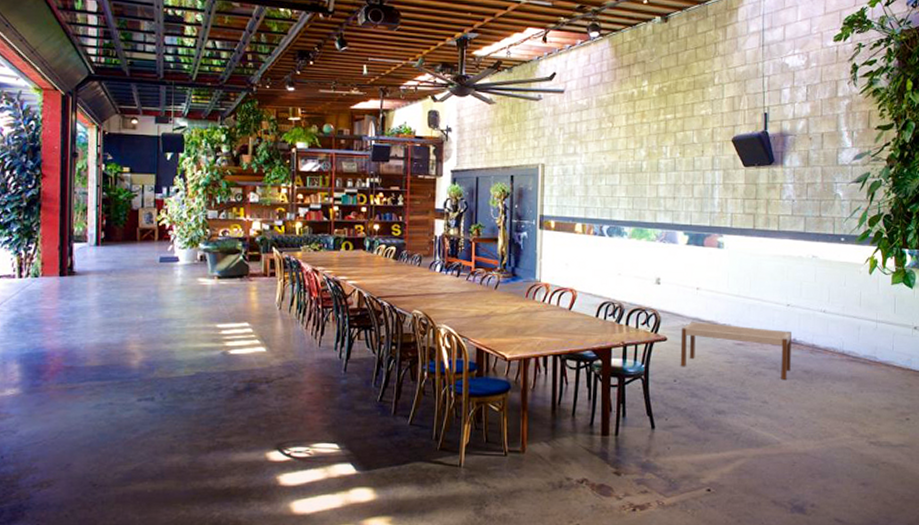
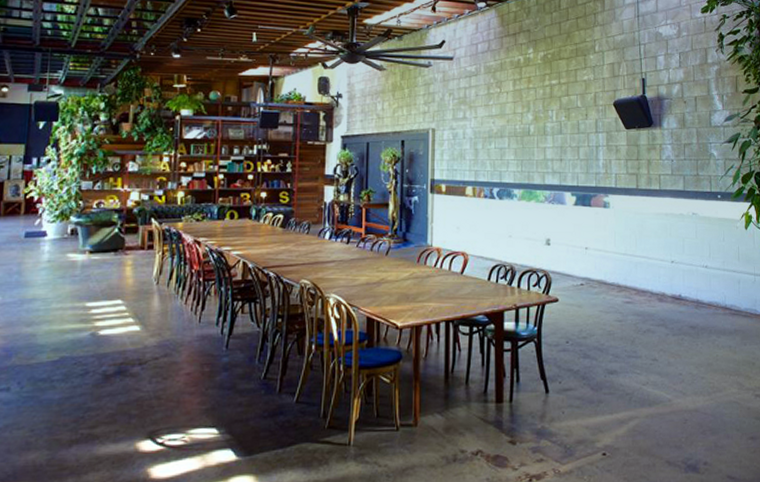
bench: present [680,322,791,379] -> none [571,281,678,336]

